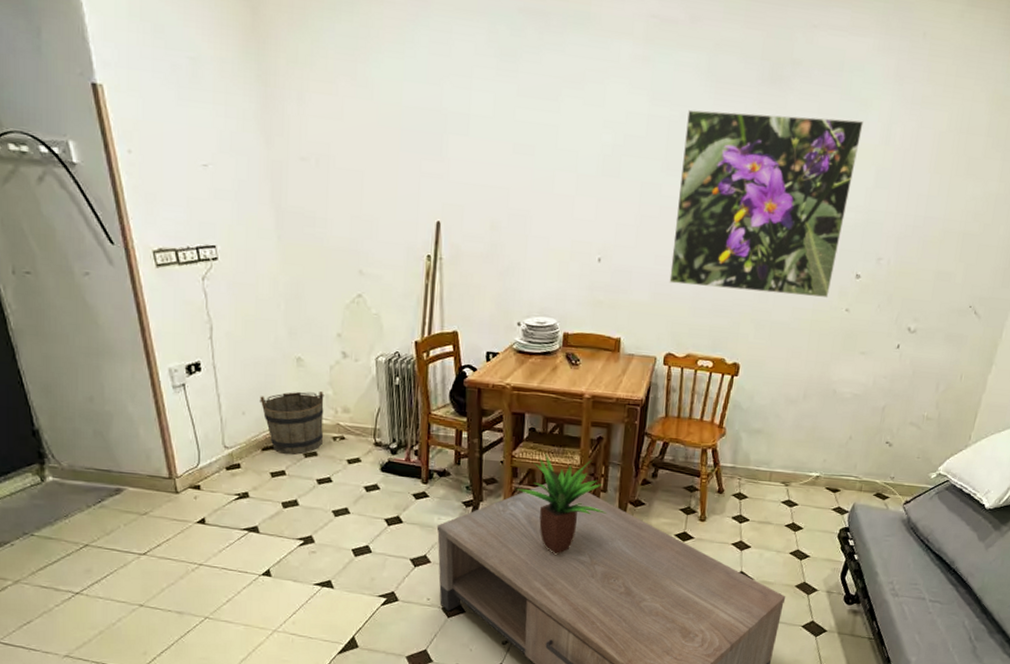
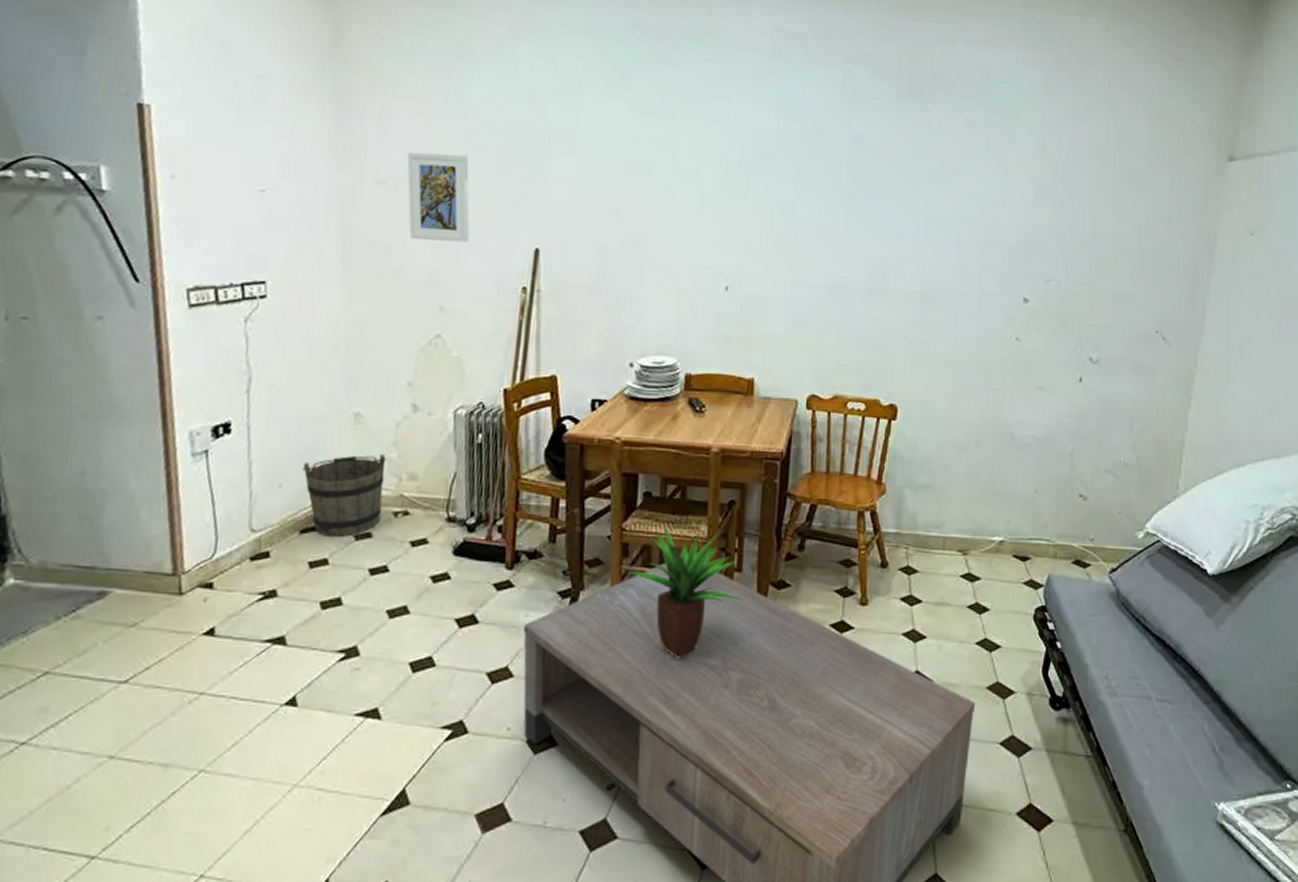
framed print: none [325,131,381,215] -> present [407,152,470,243]
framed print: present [669,109,864,298] -> none [809,124,1015,326]

